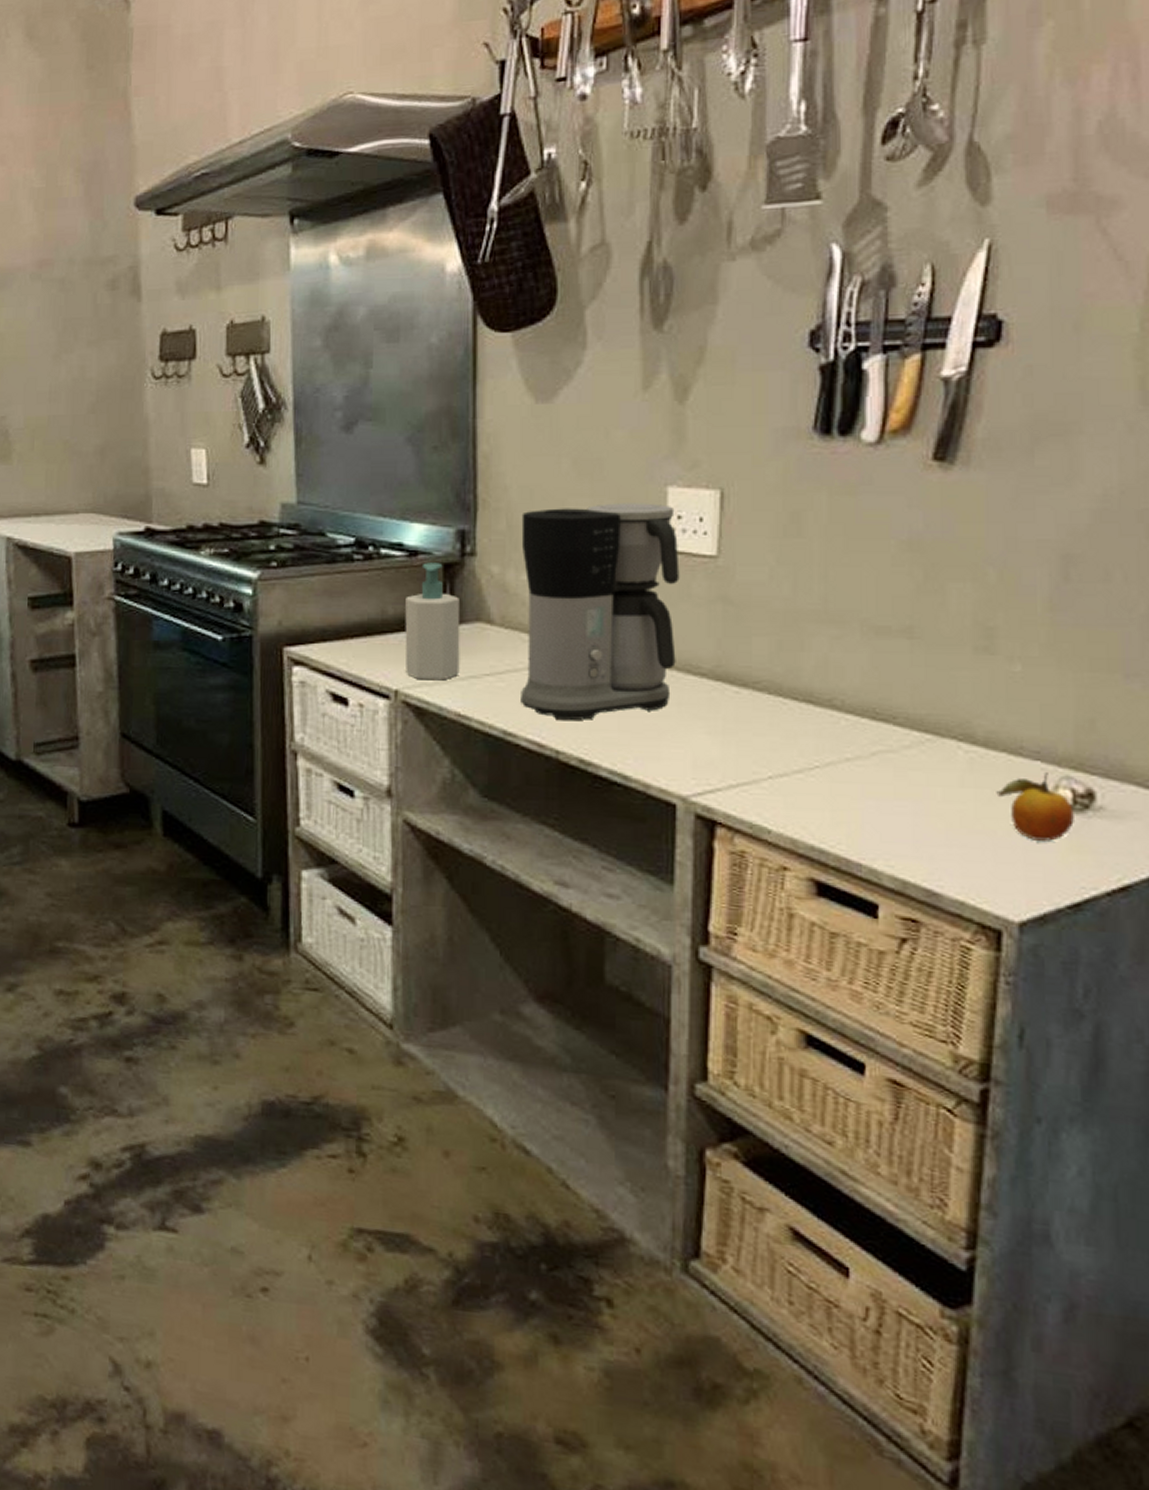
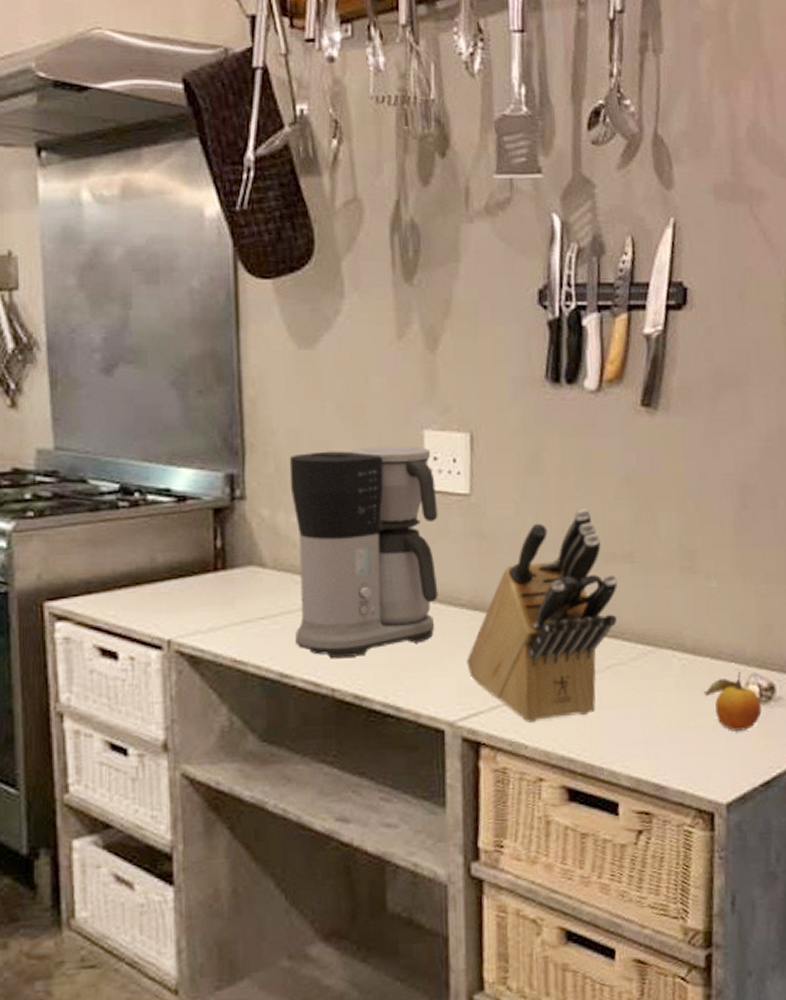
soap bottle: present [405,562,461,681] -> none [175,507,234,628]
knife block: none [704,575,890,806] -> present [466,508,617,722]

